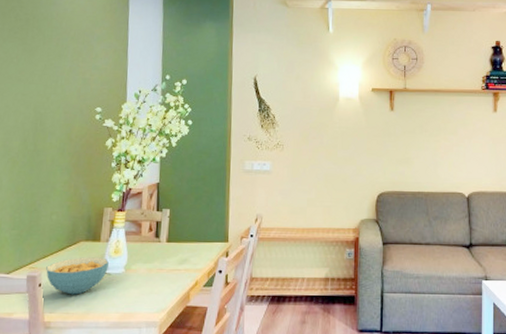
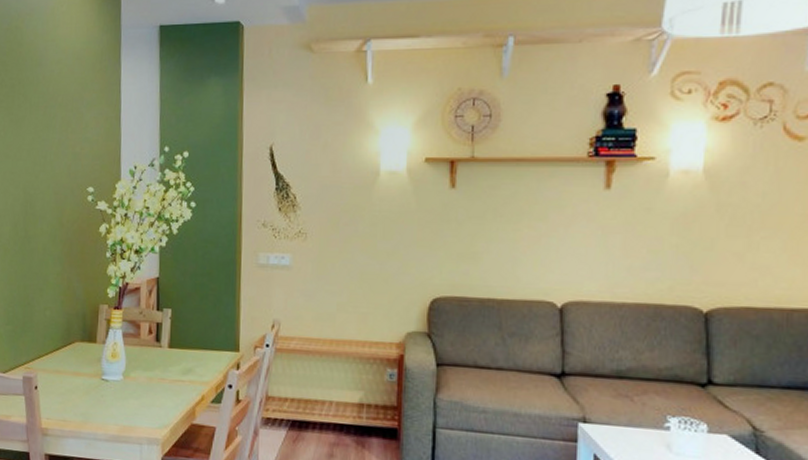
cereal bowl: present [46,257,109,295] -> none [41,359,106,401]

